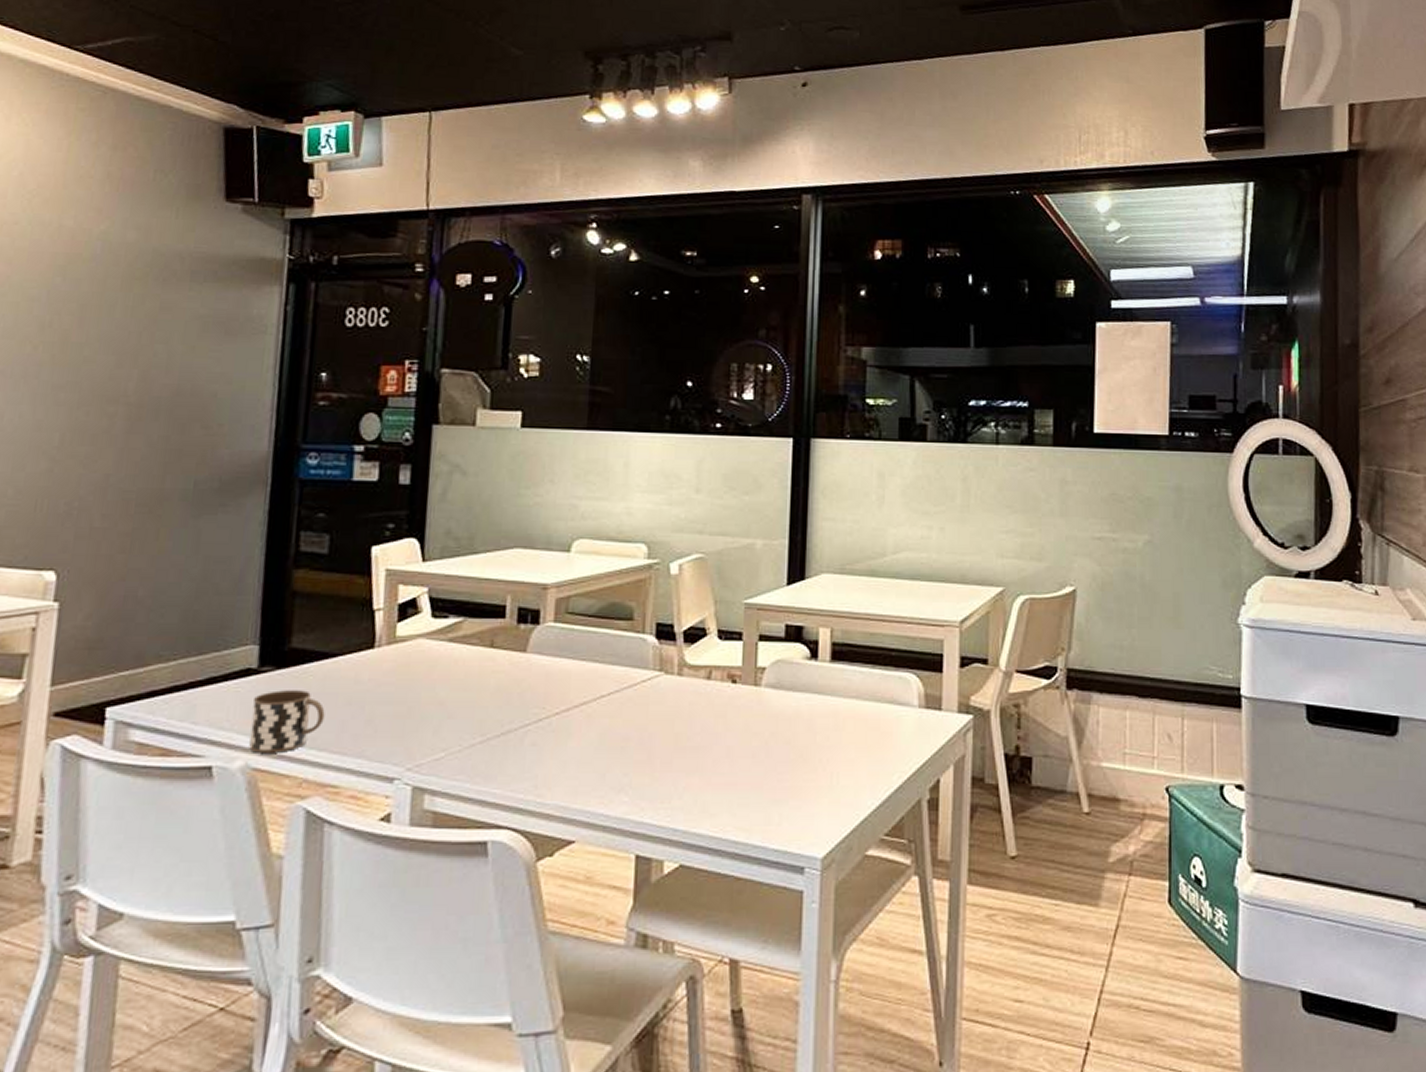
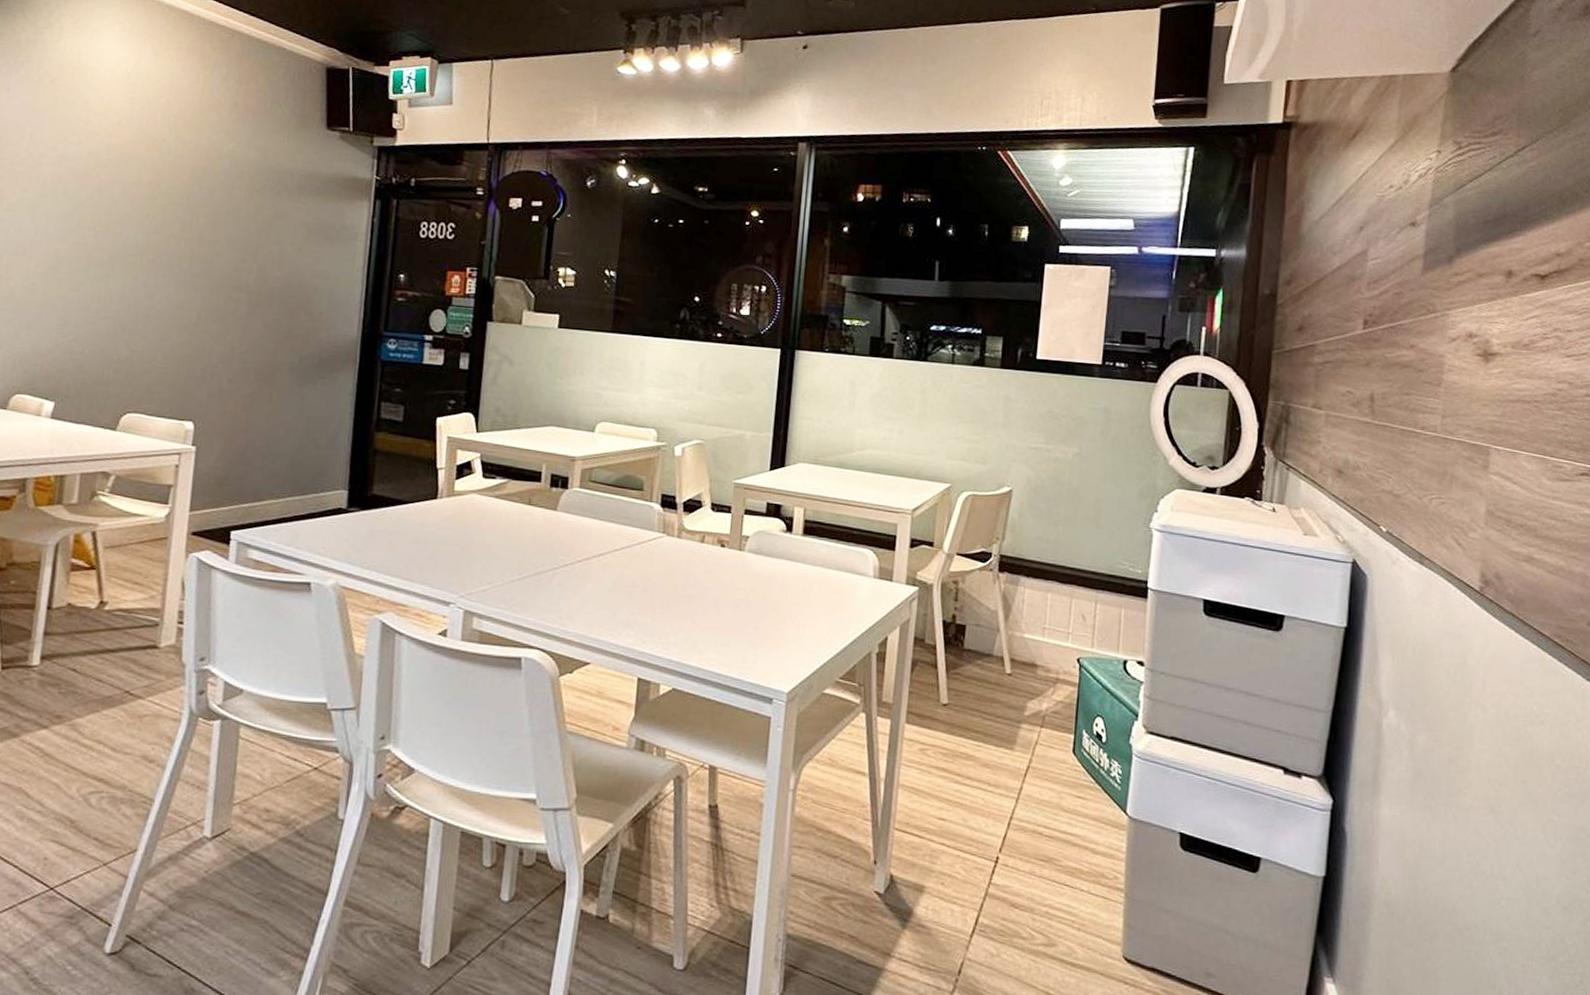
cup: present [249,690,325,753] -> none [339,527,398,576]

